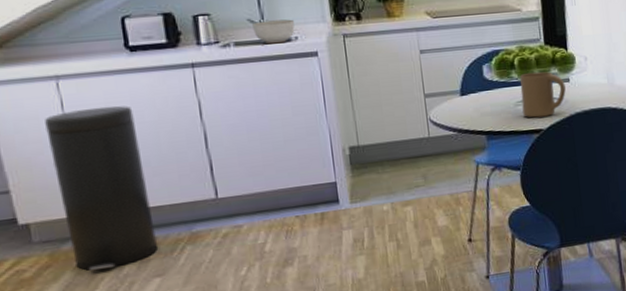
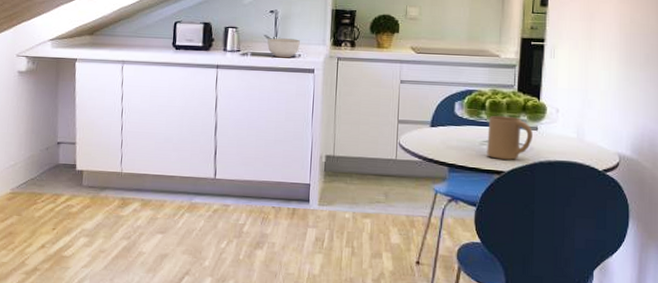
pedal bin: present [45,106,158,272] -> none [106,89,169,219]

